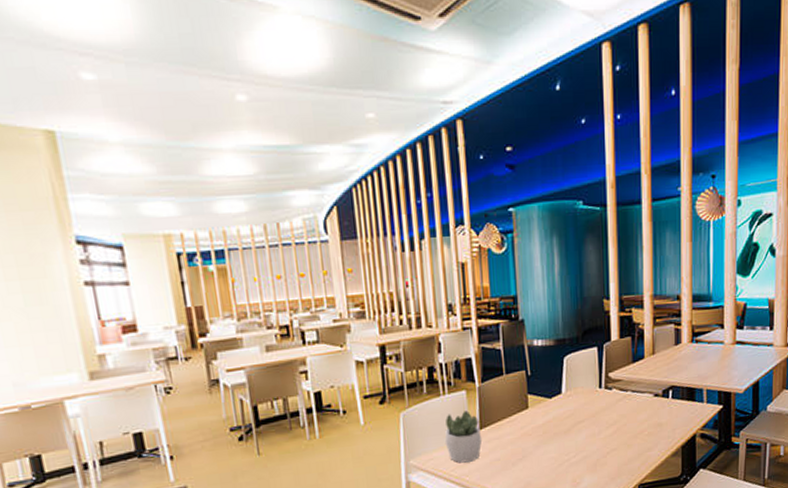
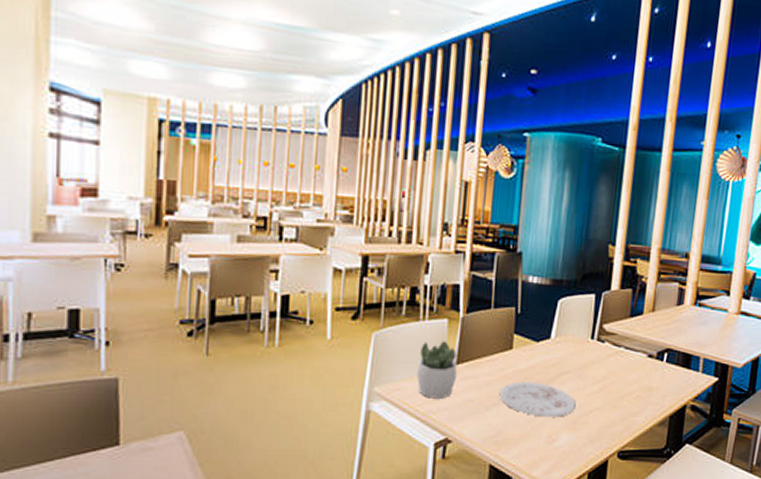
plate: none [523,434,594,465] -> present [499,381,576,417]

